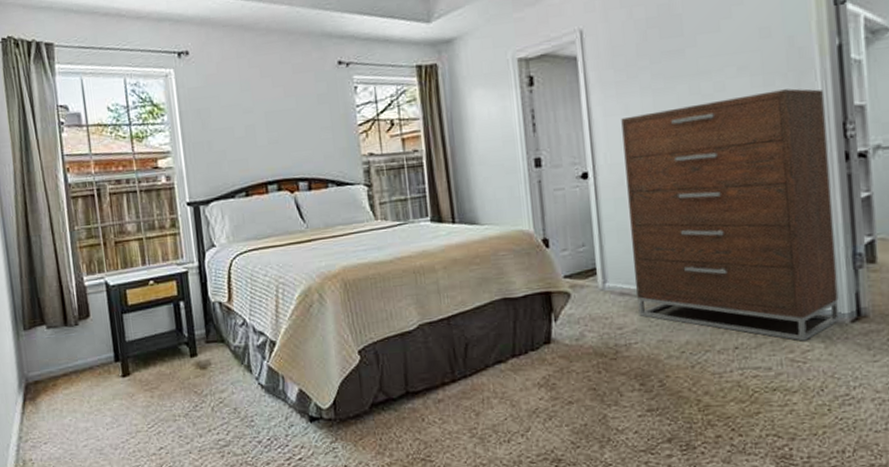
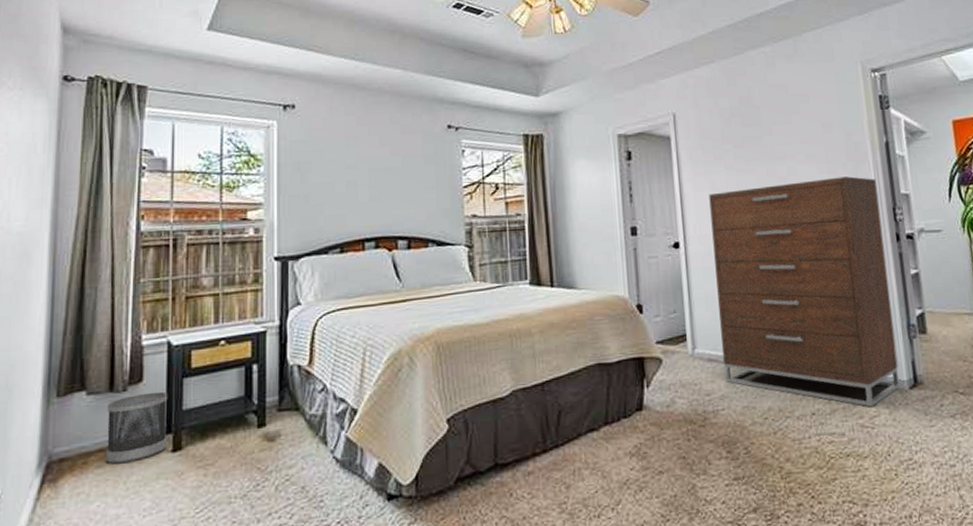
wastebasket: none [65,325,118,387] -> present [106,391,168,465]

